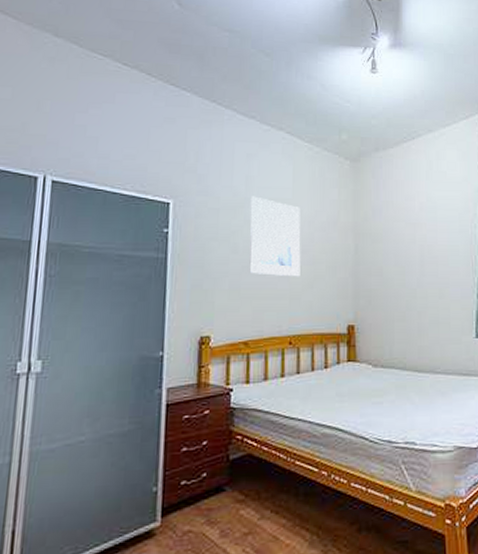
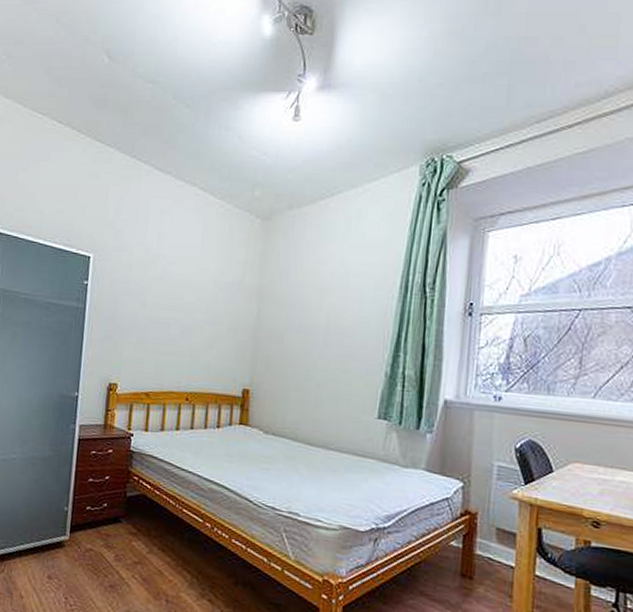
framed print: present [249,196,301,277] -> none [155,253,207,336]

